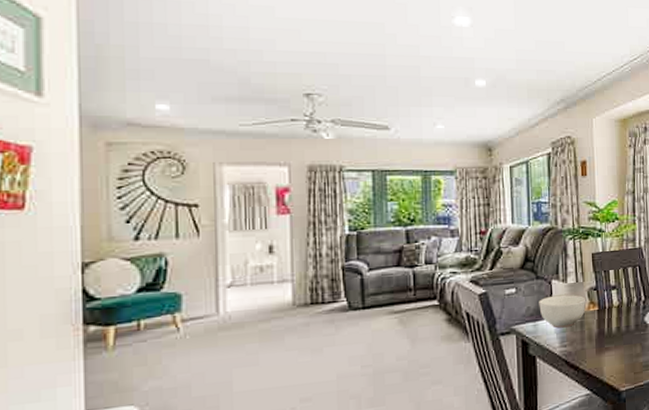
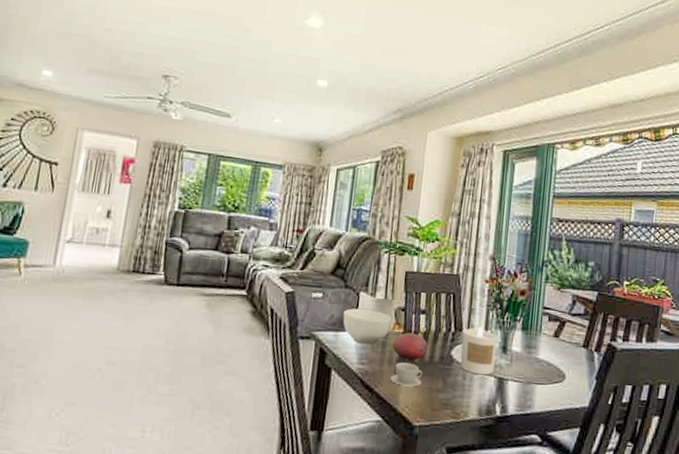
fruit: none [590,308,623,334] -> present [392,332,428,361]
teacup: none [592,336,623,359] -> present [390,362,422,387]

